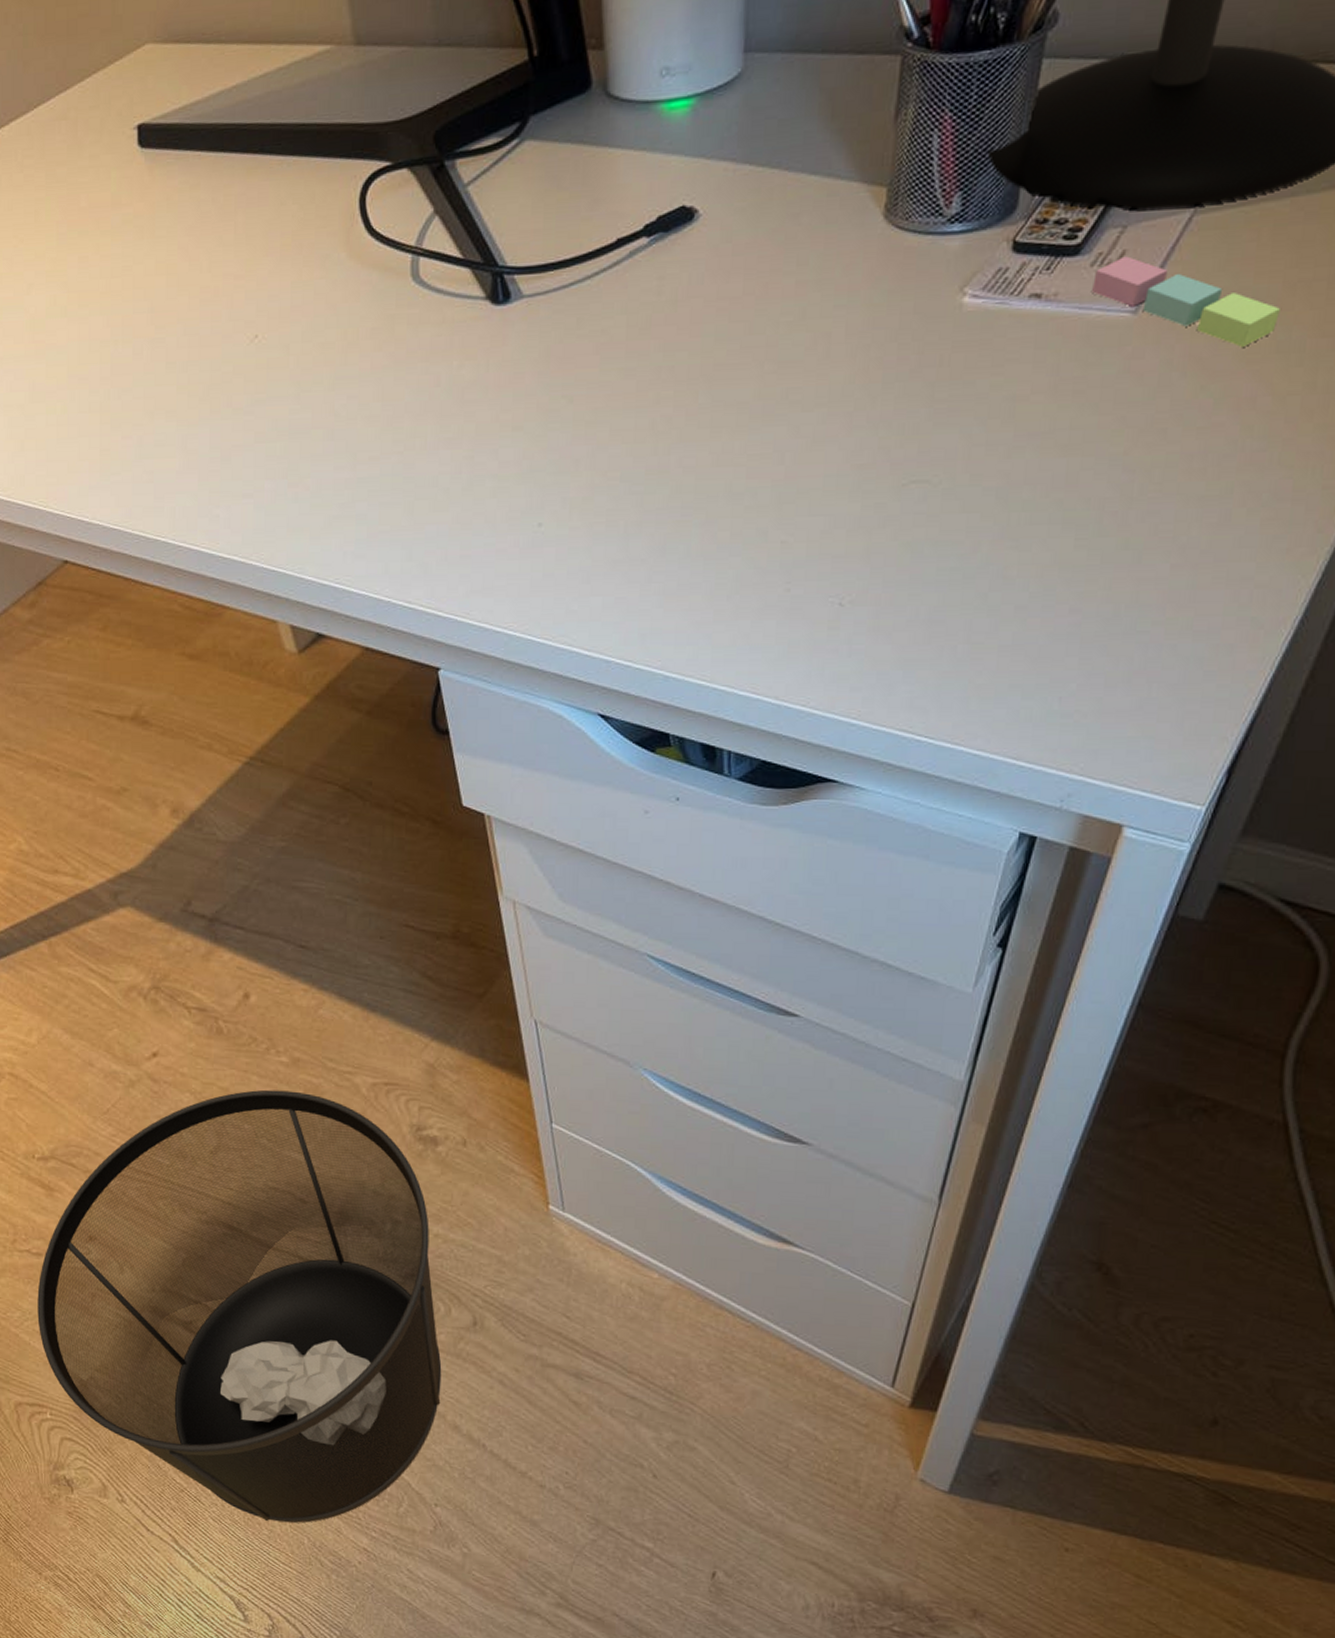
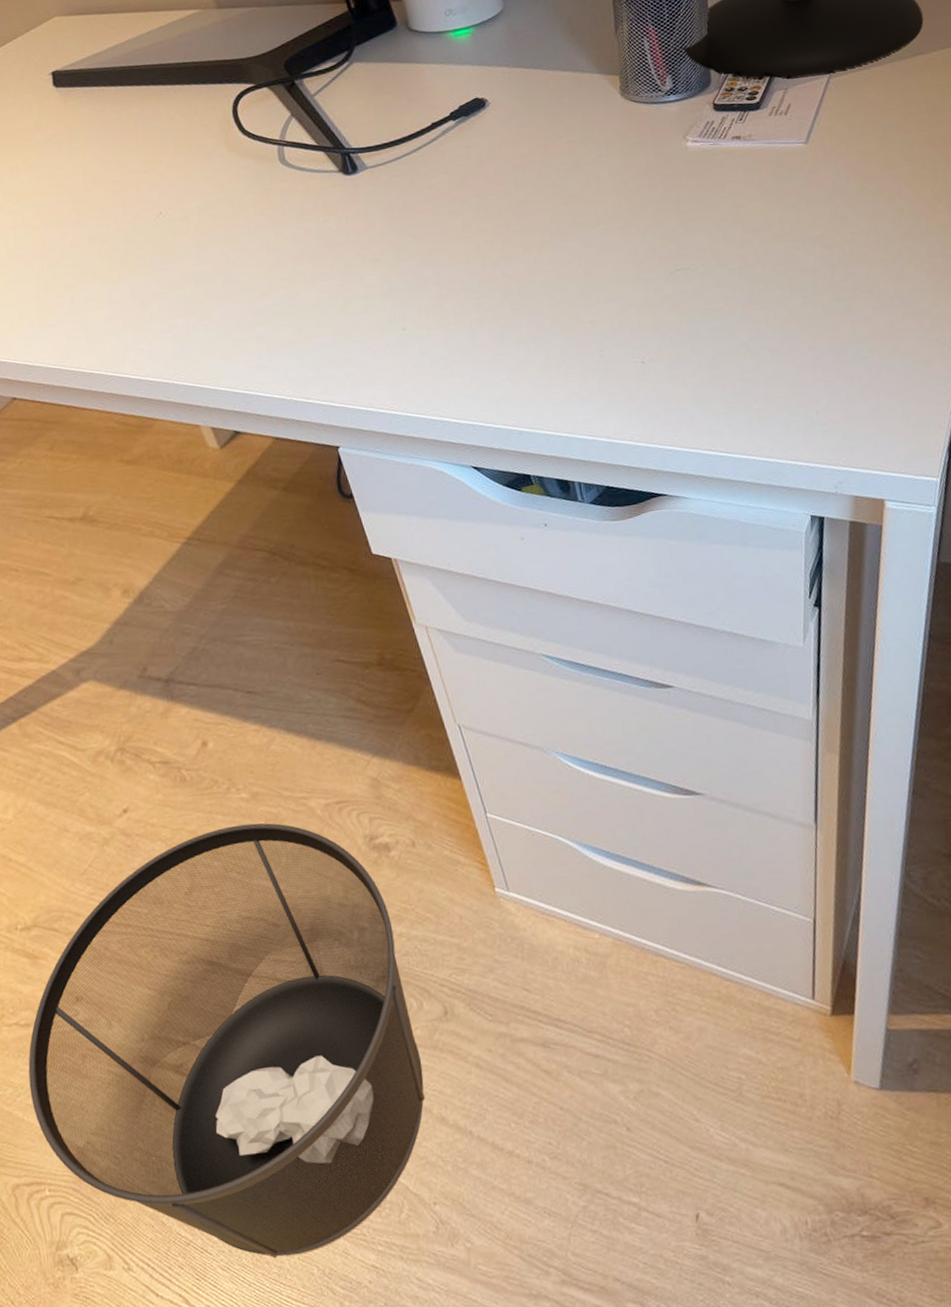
sticky notes: present [1092,256,1282,347] -> none [773,107,903,159]

